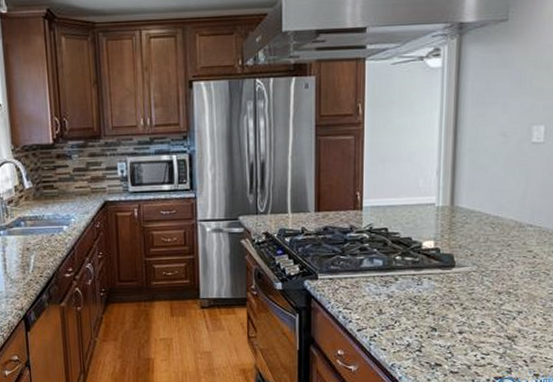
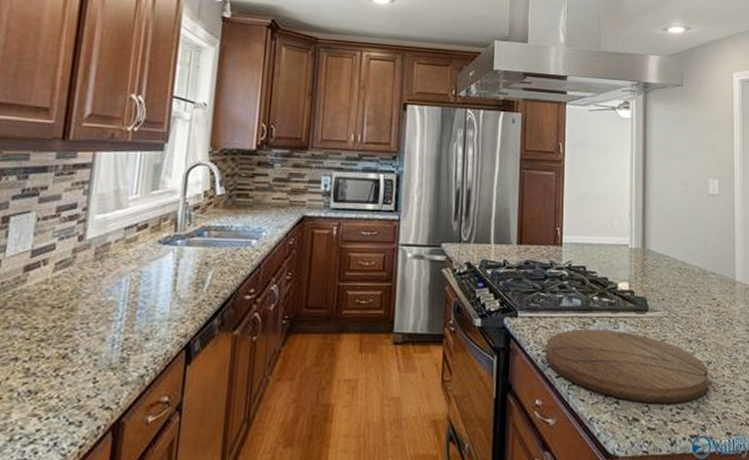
cutting board: none [346,286,518,351] -> present [545,329,708,404]

